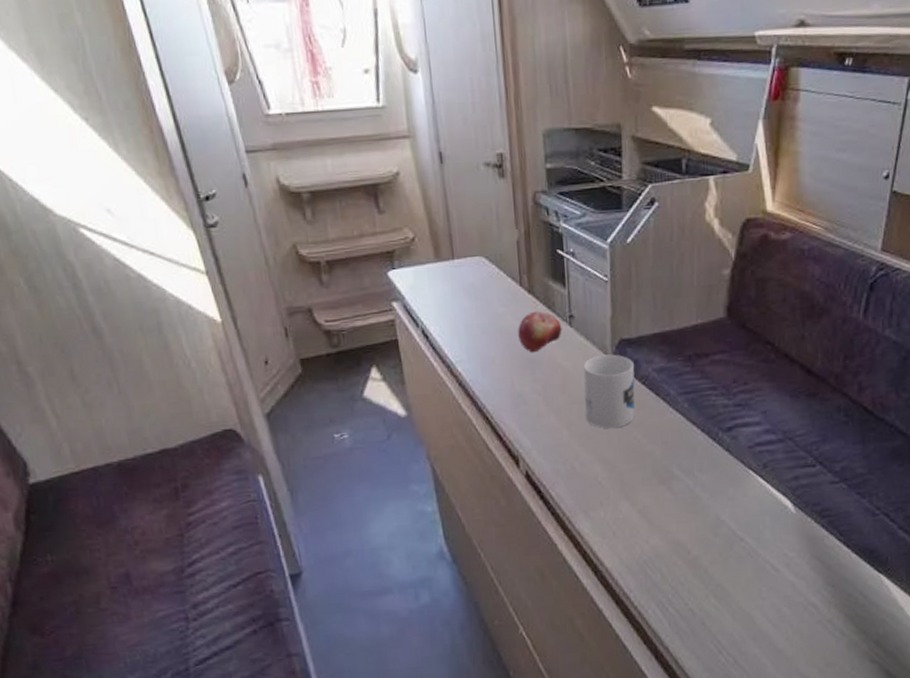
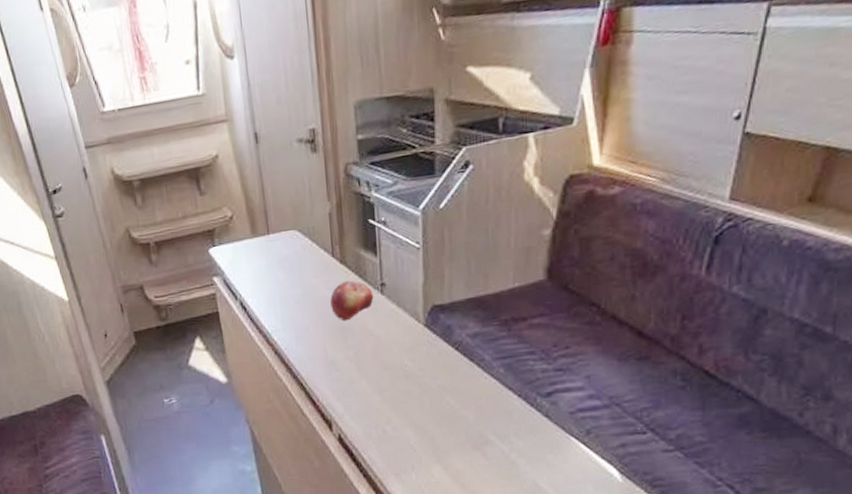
mug: present [583,354,635,429] -> none [395,320,448,394]

